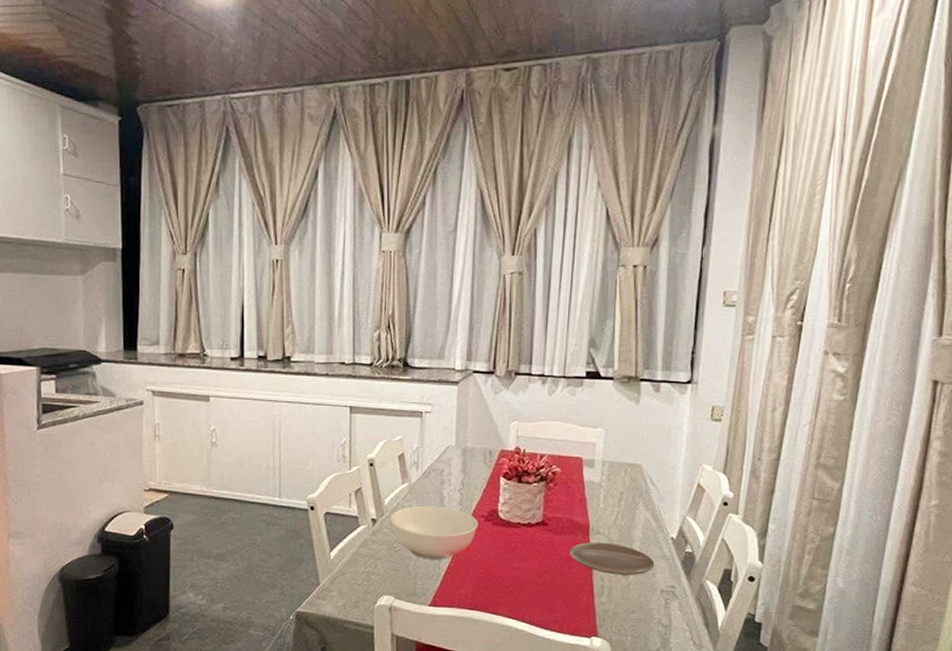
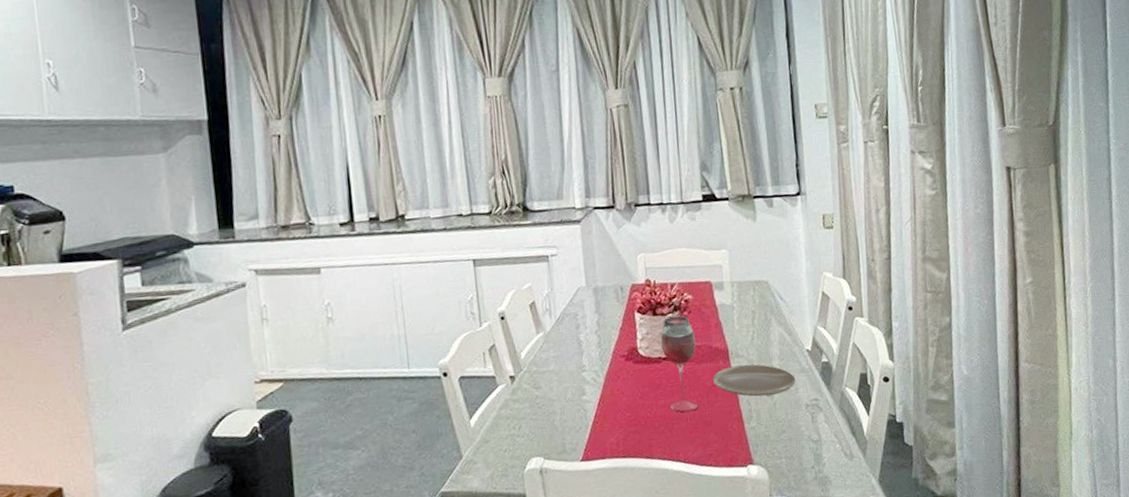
bowl: present [389,505,479,560] -> none [528,351,620,411]
wineglass: none [522,486,557,578] -> present [660,315,699,413]

